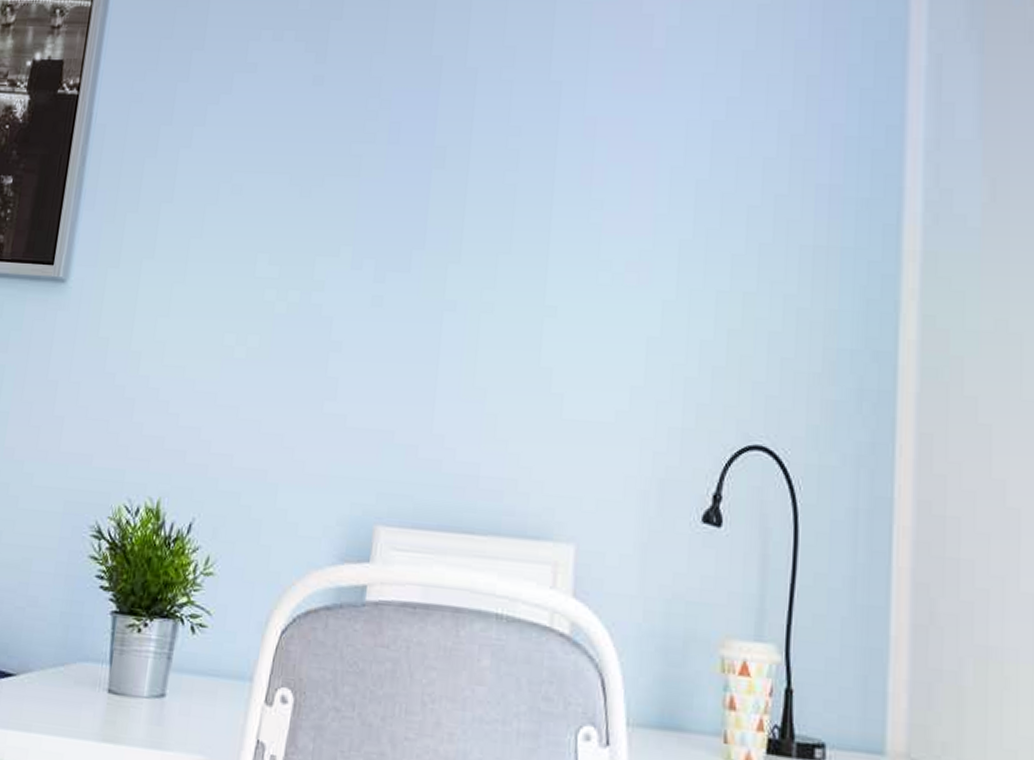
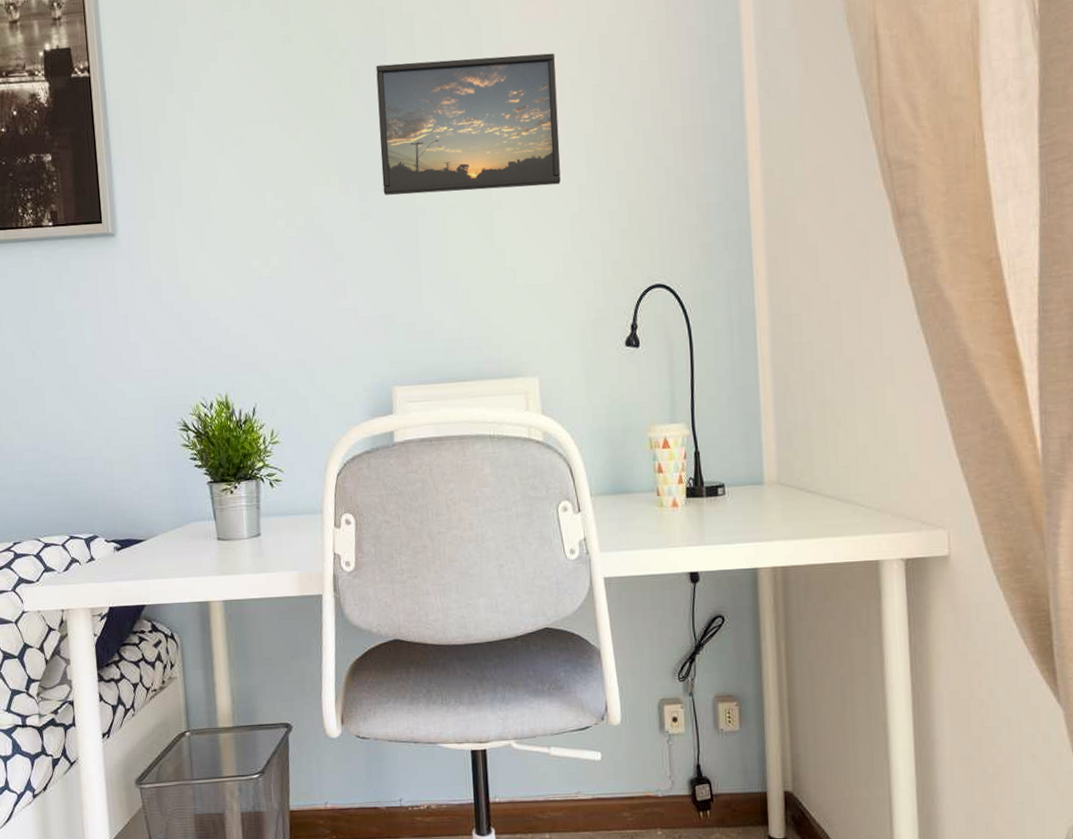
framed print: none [406,123,653,297] -> present [376,53,561,195]

